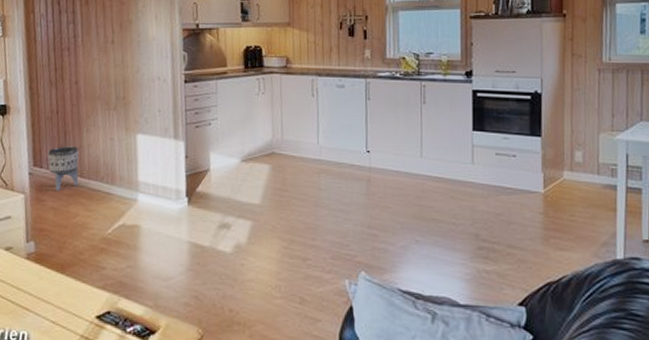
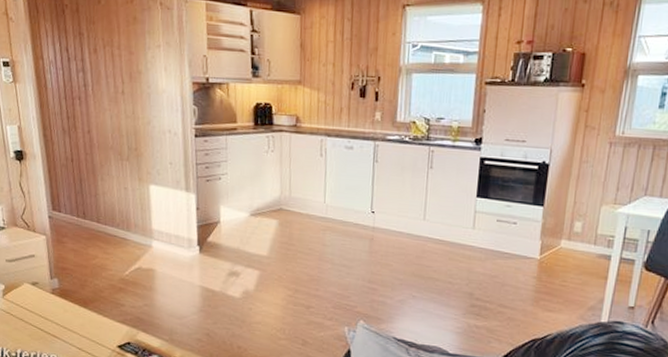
planter: present [47,146,79,191] -> none [65,192,96,235]

